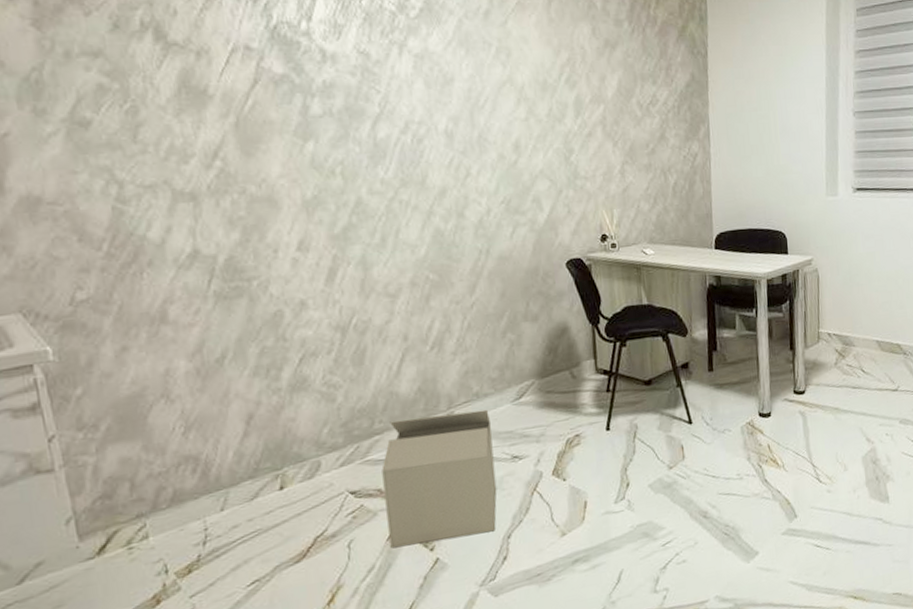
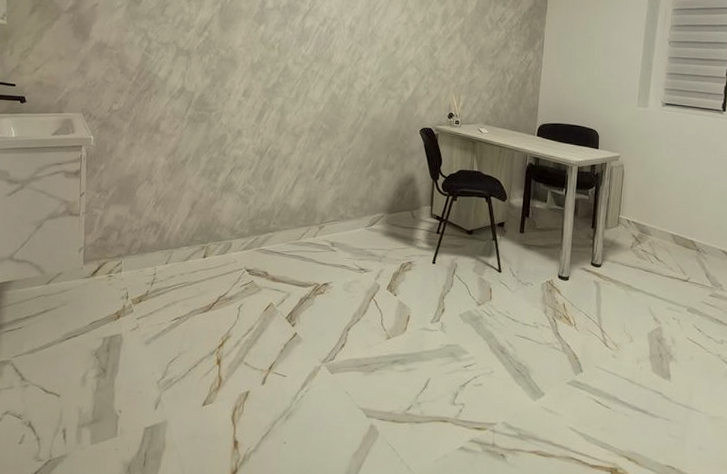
cardboard box: present [381,409,497,549] -> none [266,224,348,323]

